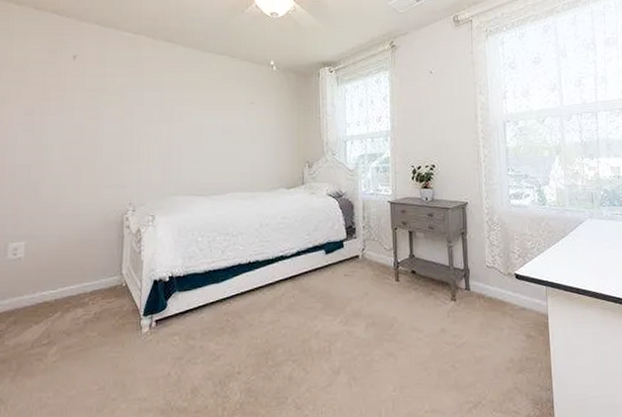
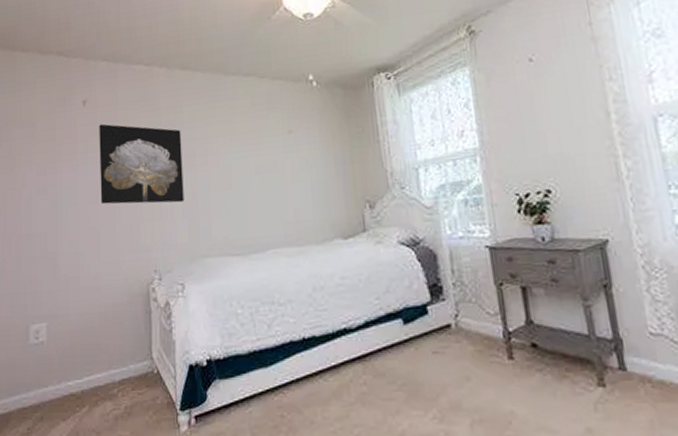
wall art: none [84,77,161,150] -> present [99,123,184,205]

